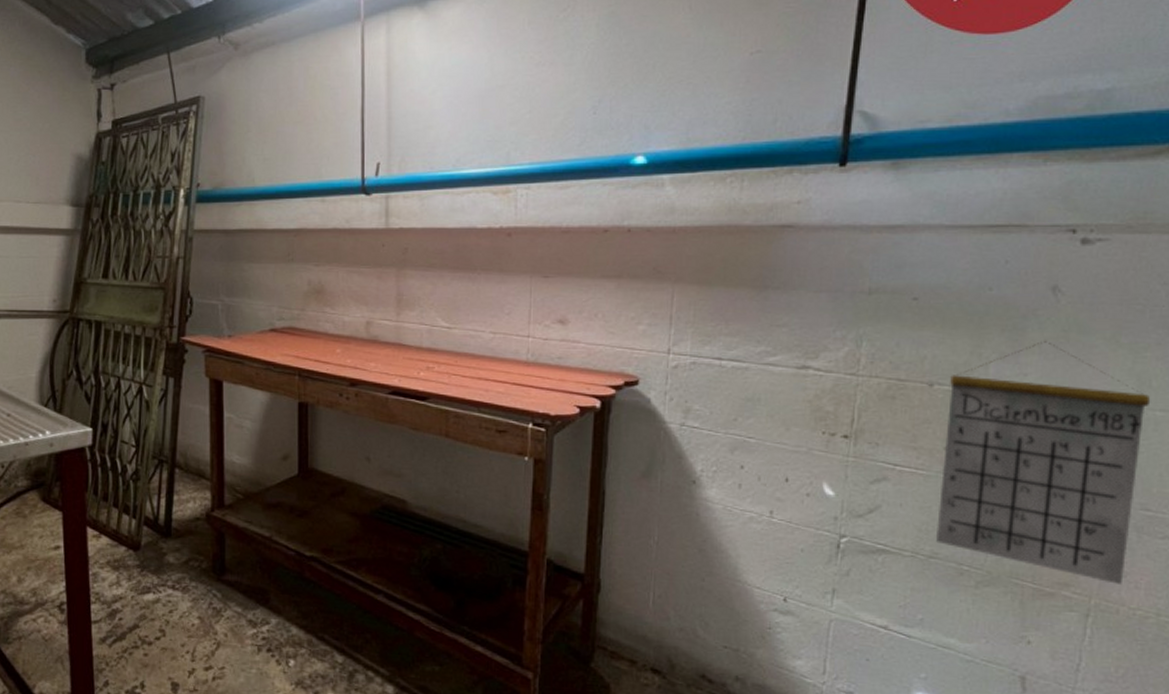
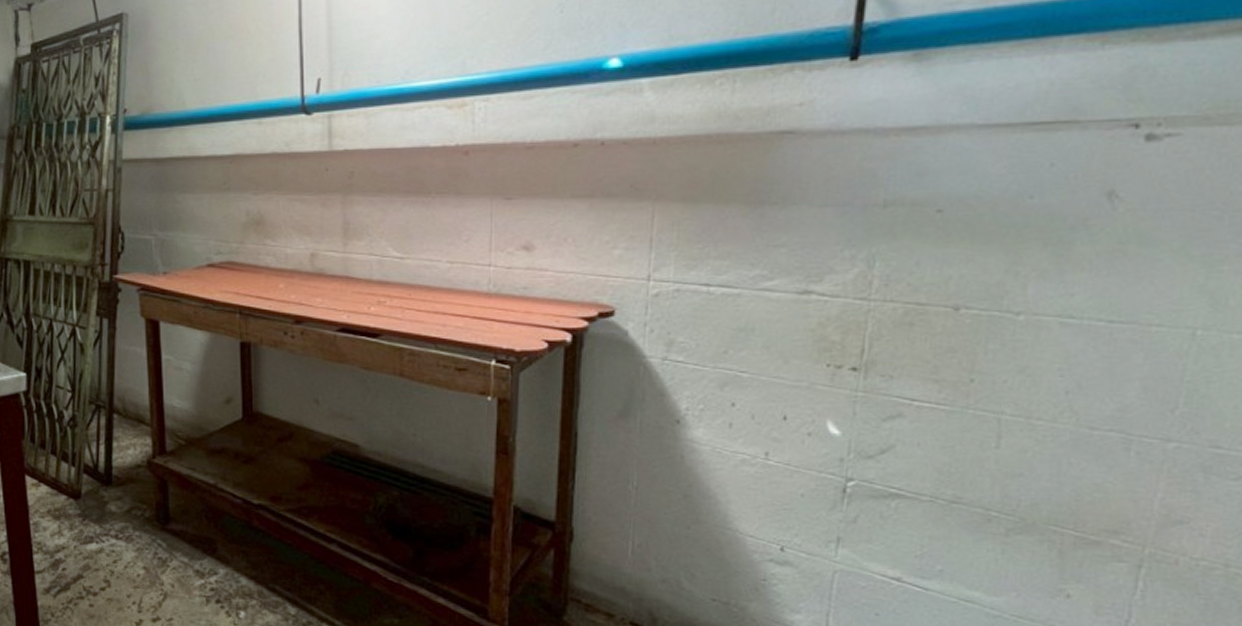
calendar: present [936,341,1151,586] -> none [960,256,1227,533]

